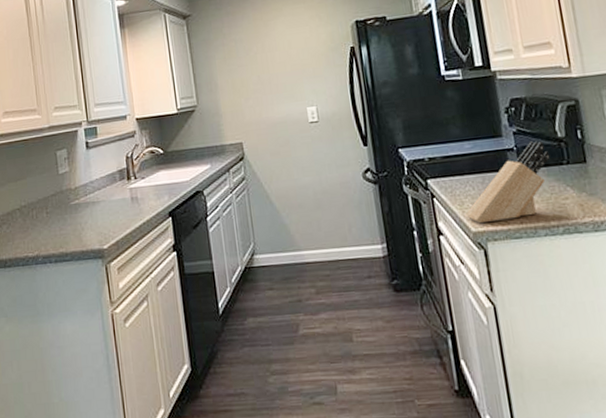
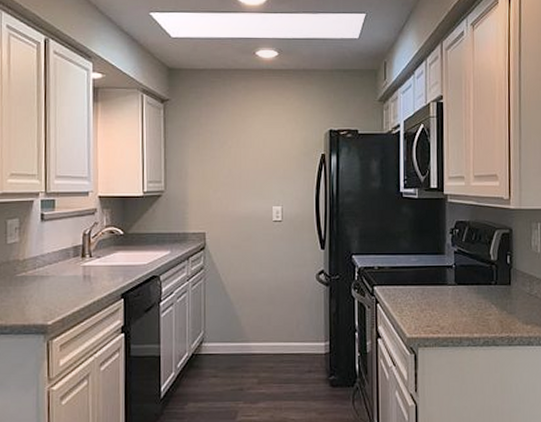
knife block: present [465,141,550,223] -> none [402,261,482,329]

